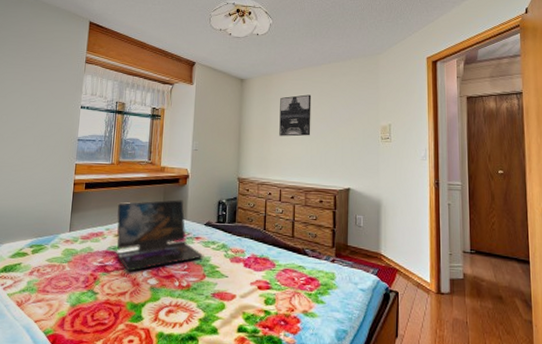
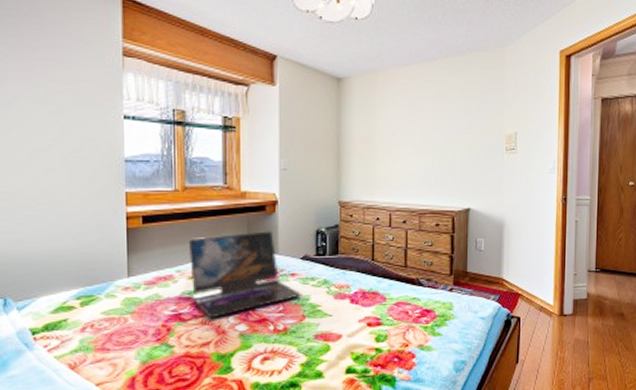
wall art: present [279,94,312,137] -> none [387,97,425,150]

